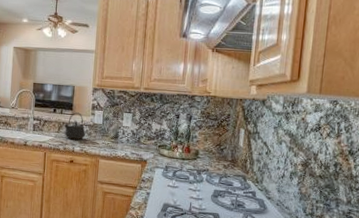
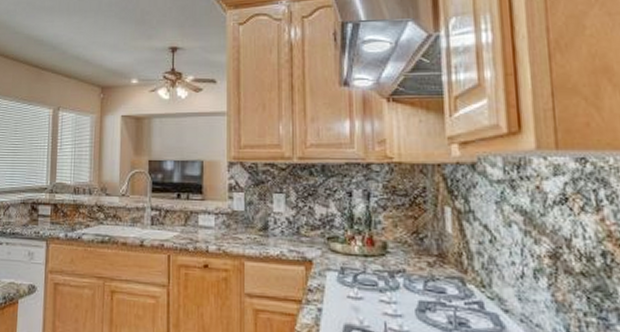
kettle: present [64,112,86,140] -> none [193,196,223,236]

